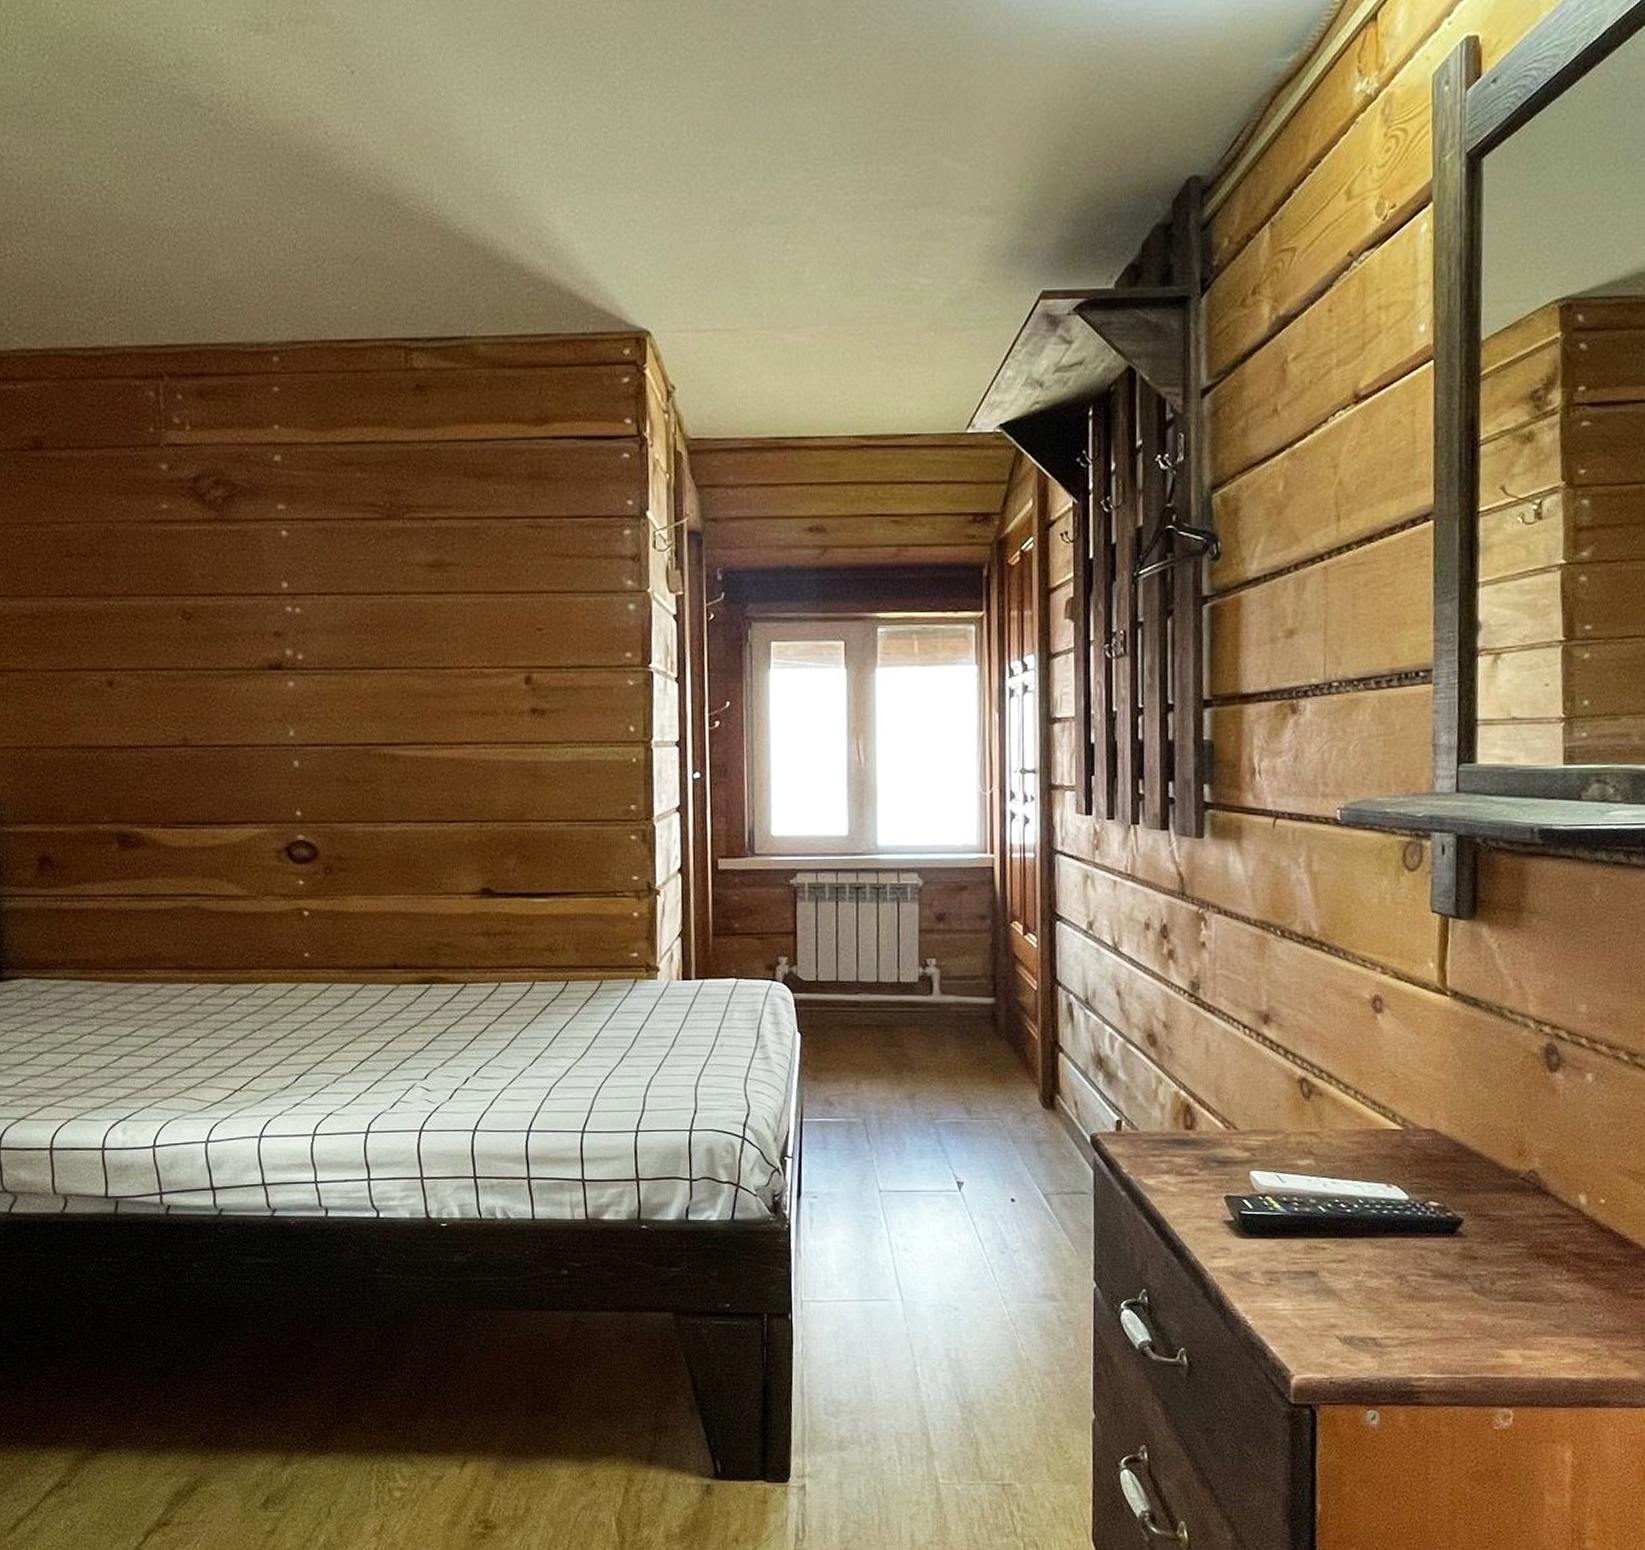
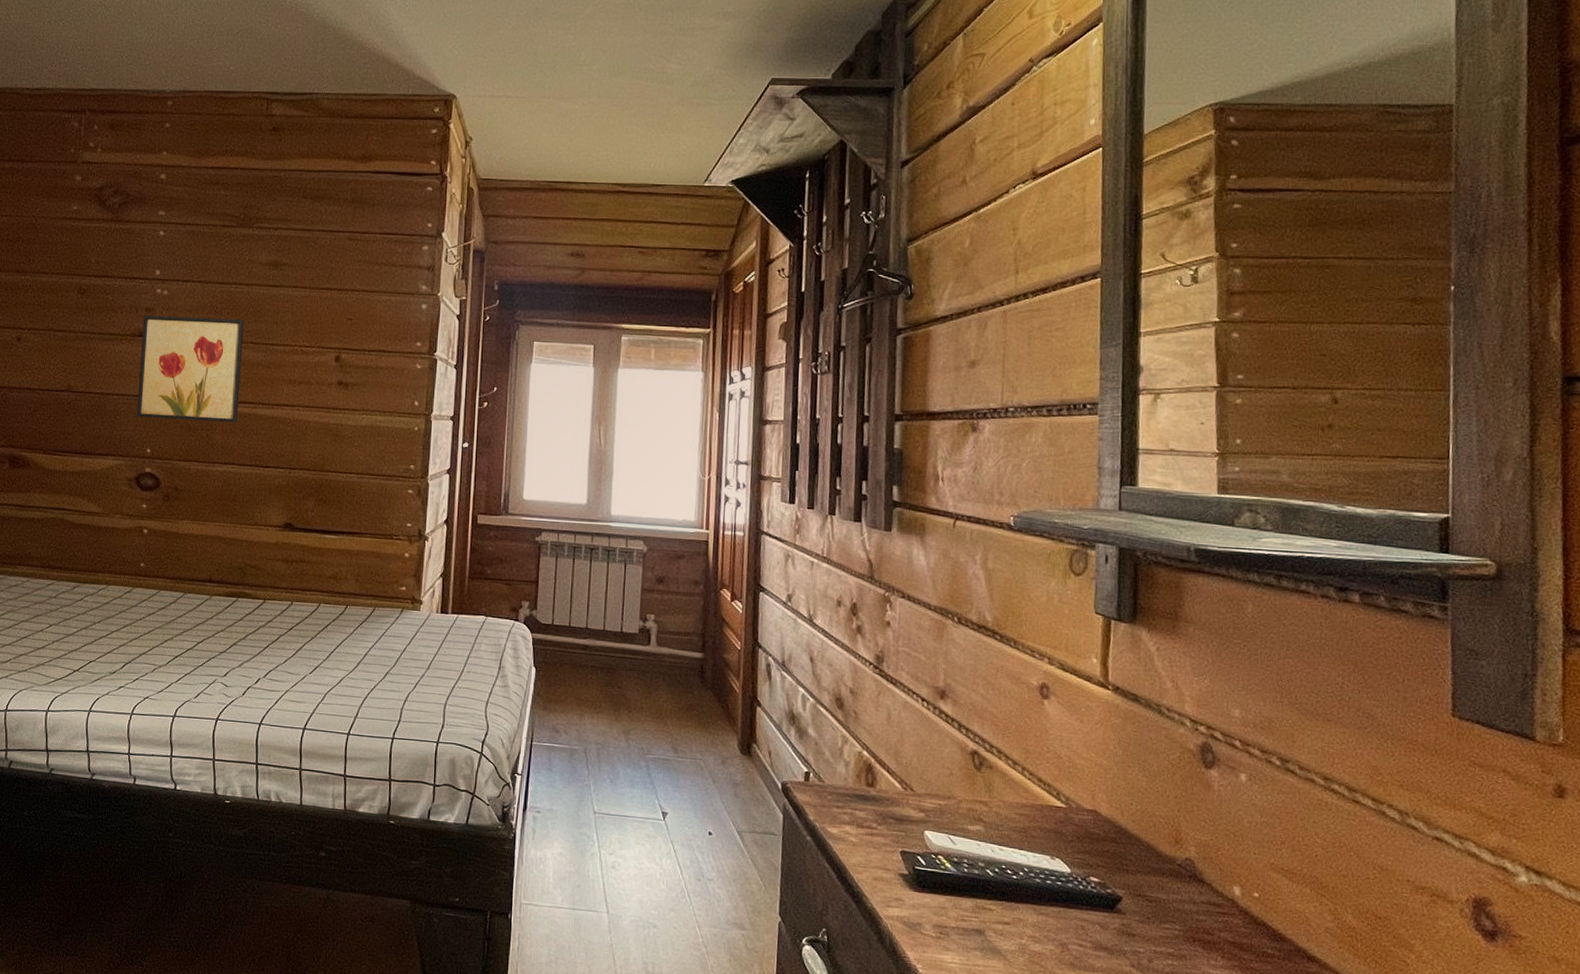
wall art: none [272,638,409,773] -> present [136,315,245,423]

